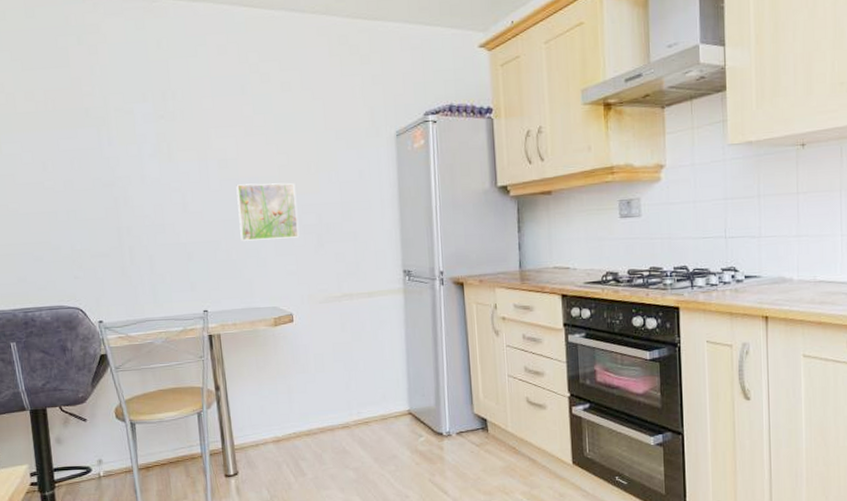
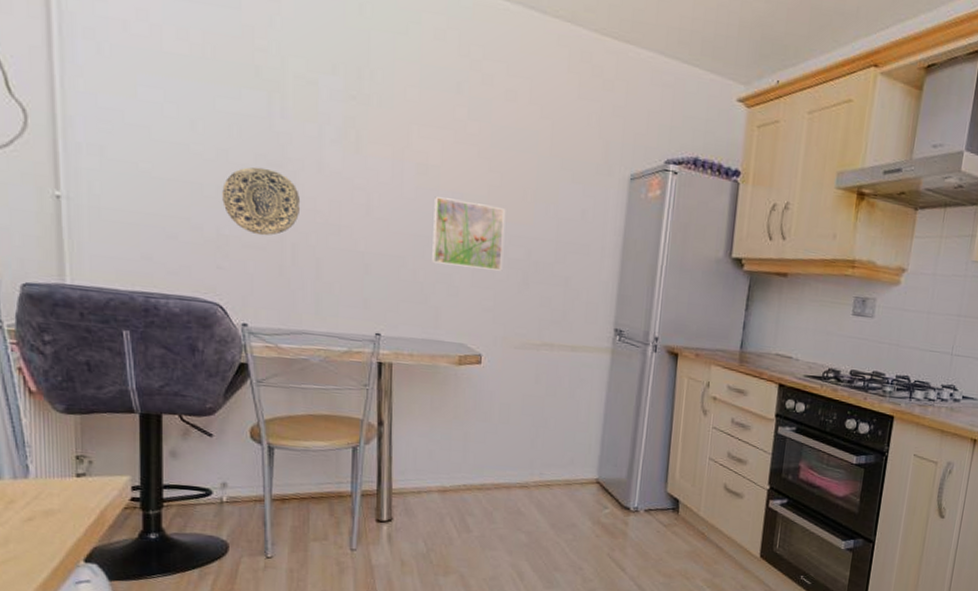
decorative plate: none [71,189,132,245] -> present [222,167,300,236]

